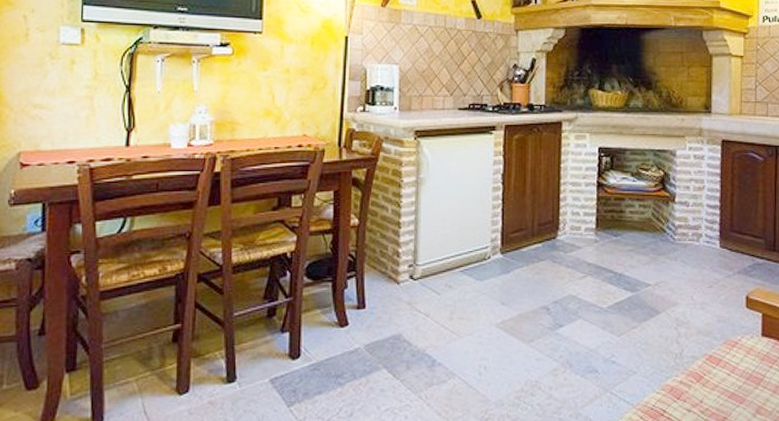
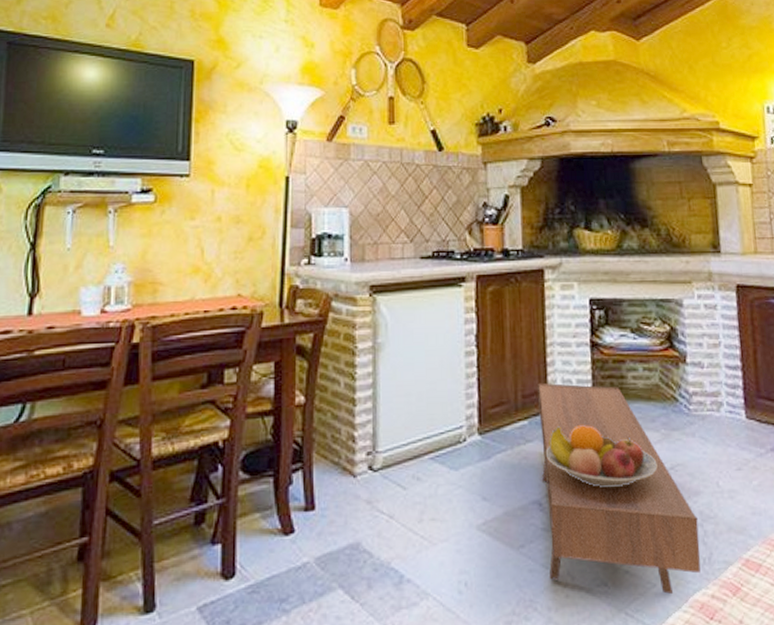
coffee table: none [551,214,674,379] -> present [538,382,701,594]
fruit bowl: none [554,249,645,298] -> present [545,425,658,488]

